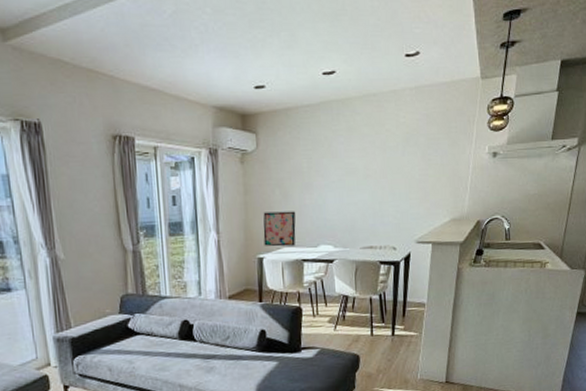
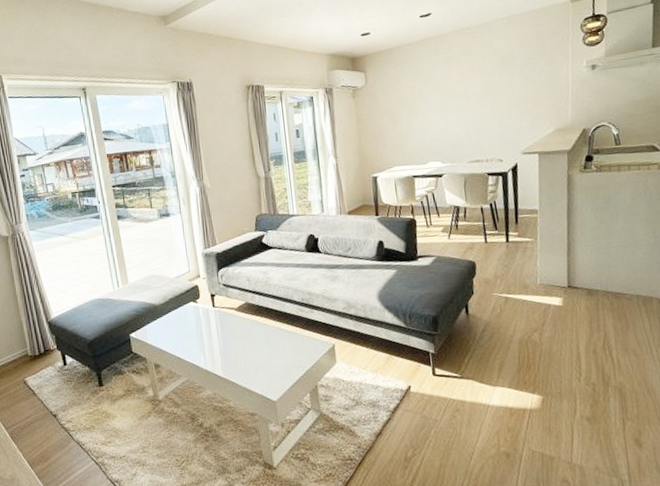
wall art: present [263,211,296,247] -> none [375,134,406,166]

